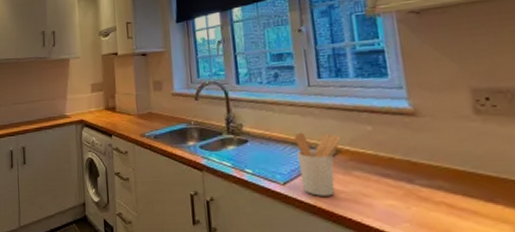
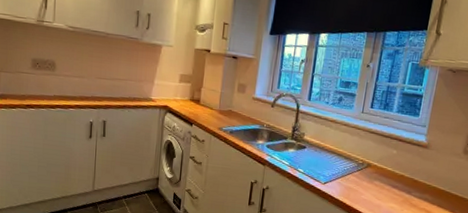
utensil holder: present [294,132,341,196] -> none [337,147,373,196]

